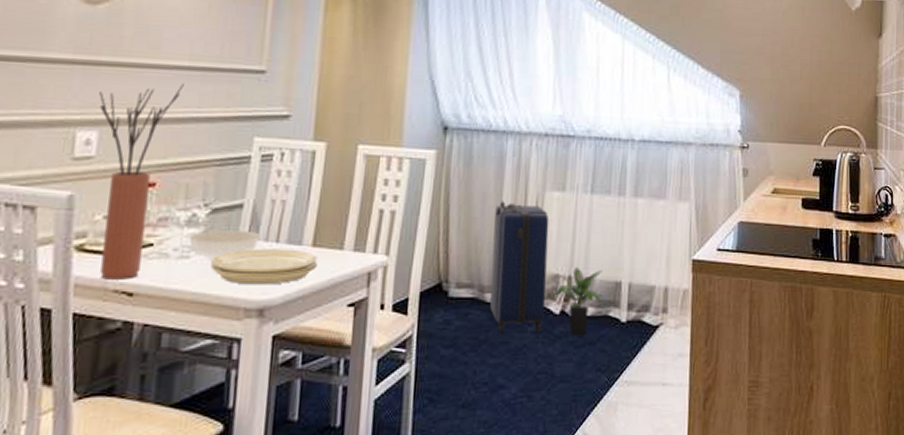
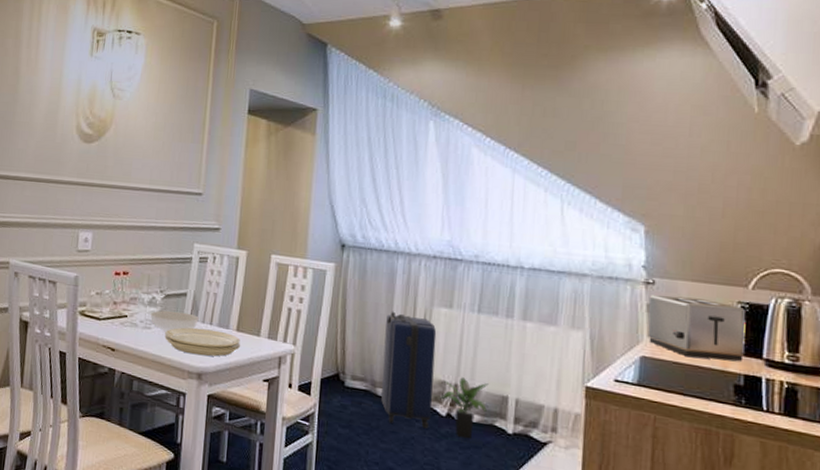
vase: present [99,83,184,280] -> none [93,201,146,339]
toaster: none [744,158,820,217] -> present [647,295,746,361]

